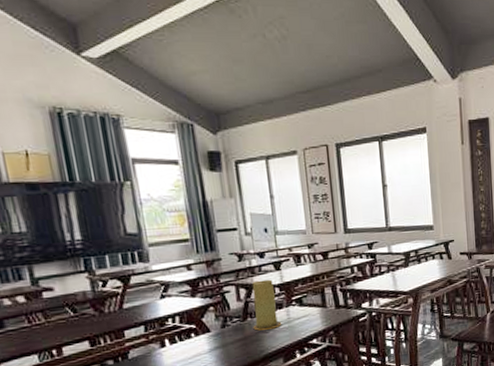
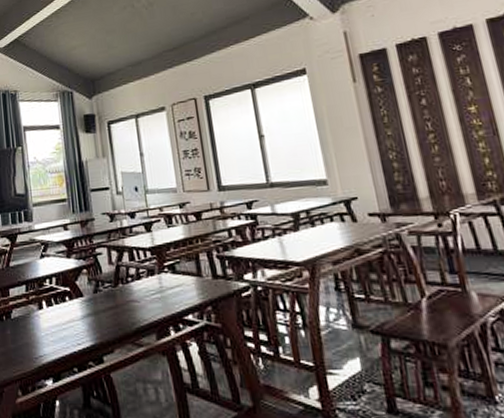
candle: present [252,279,282,331] -> none [123,242,154,299]

